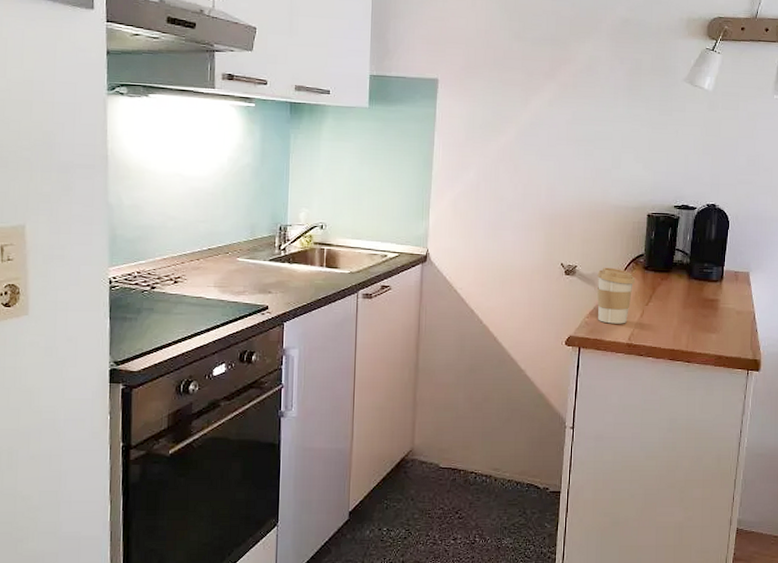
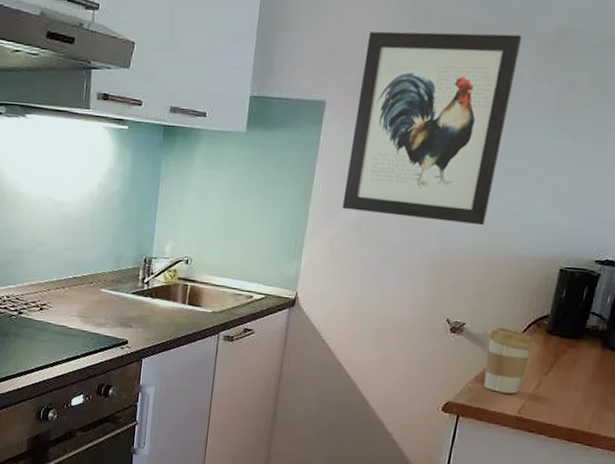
wall art: none [461,20,596,182] -> present [342,31,523,226]

